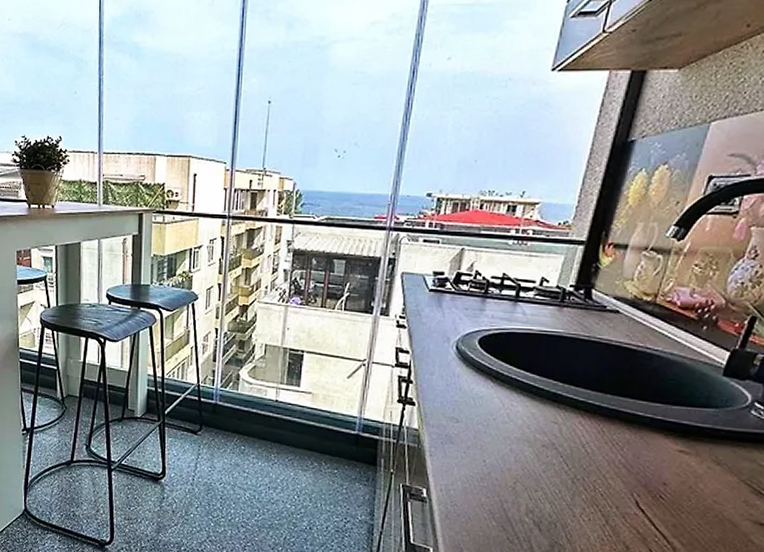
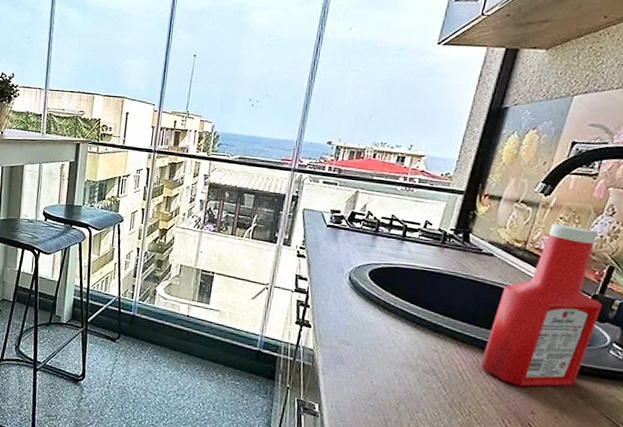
ketchup bottle: none [606,272,744,456] -> present [480,223,603,387]

